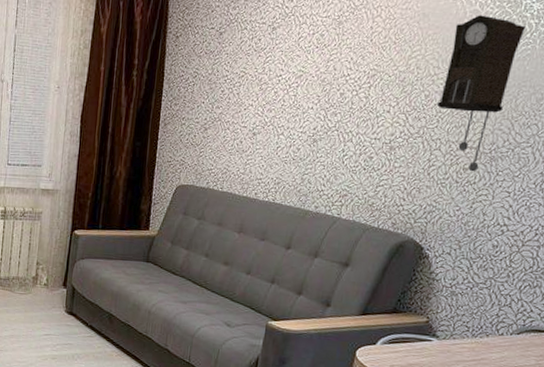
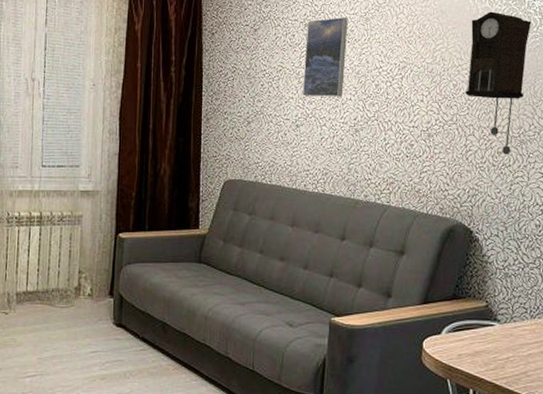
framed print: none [262,20,320,106] -> present [302,17,348,97]

